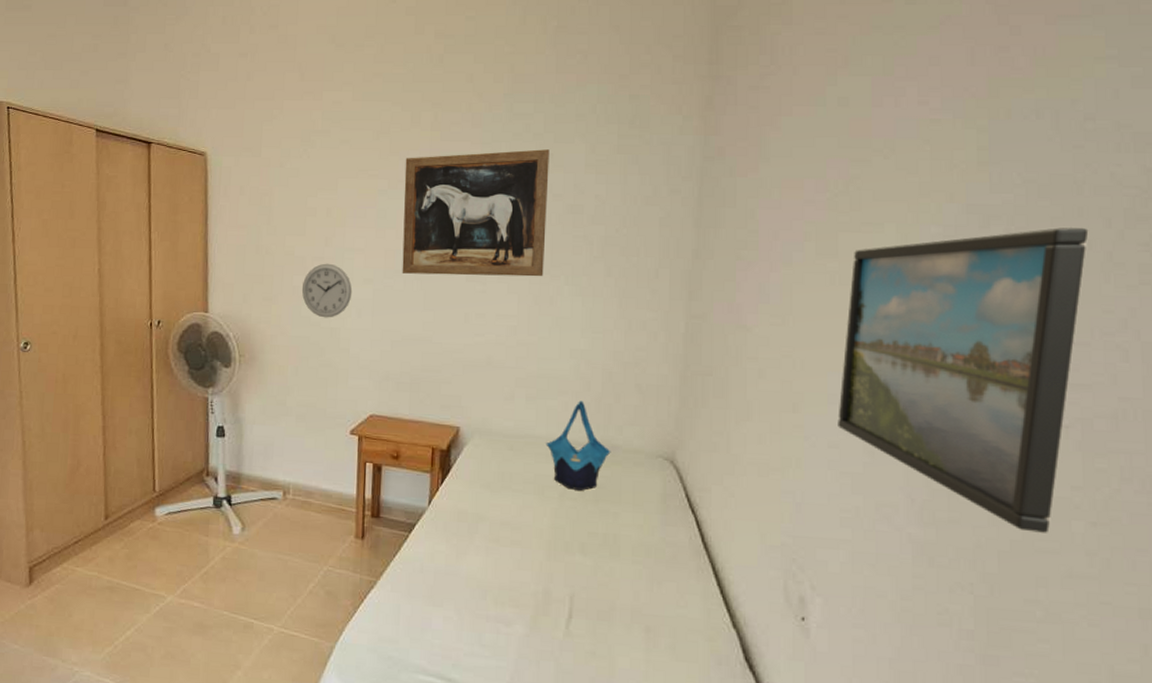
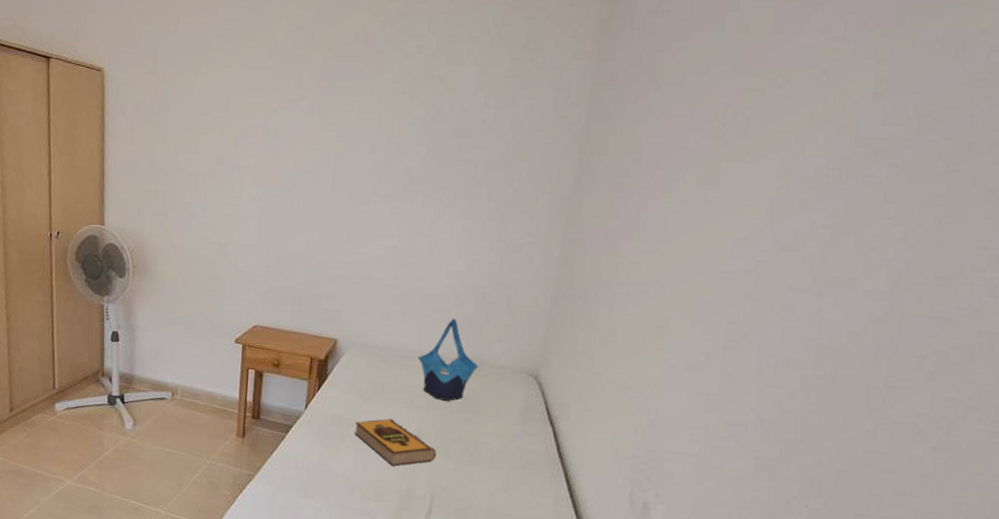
wall clock: present [301,263,353,318] -> none [193,180,241,234]
wall art: present [402,149,550,277] -> none [289,71,441,199]
hardback book: none [484,512,573,566] -> present [355,418,437,466]
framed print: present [838,228,1089,533] -> none [698,162,977,455]

